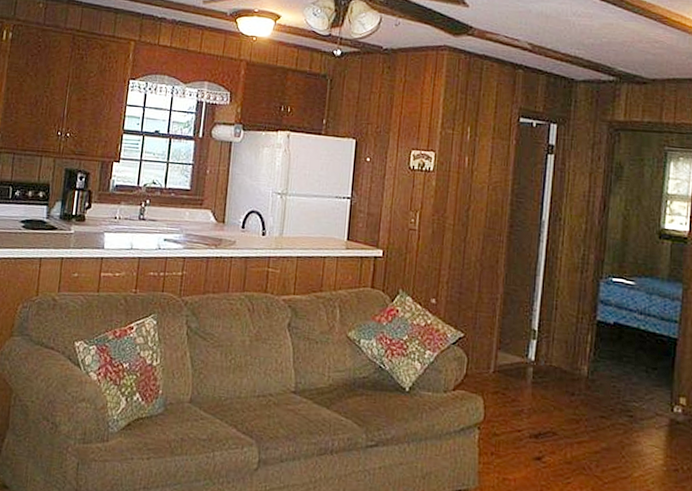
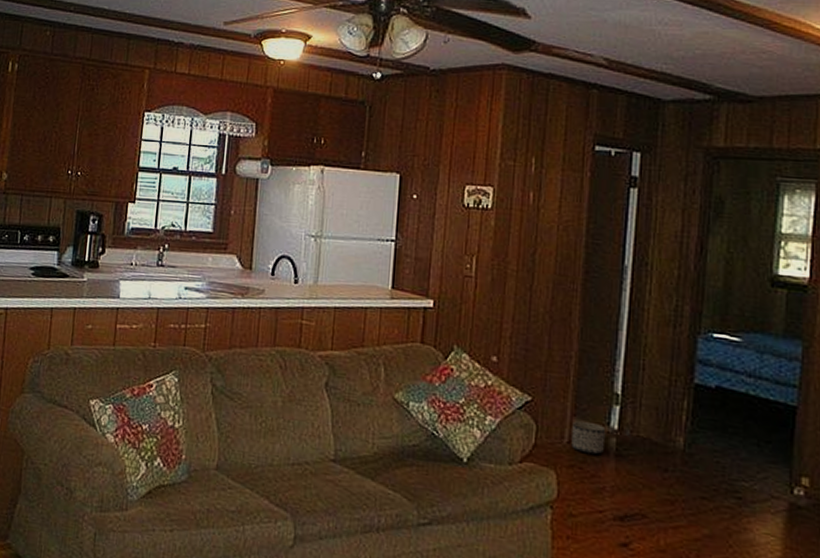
planter: none [496,353,525,382] -> present [571,420,606,455]

